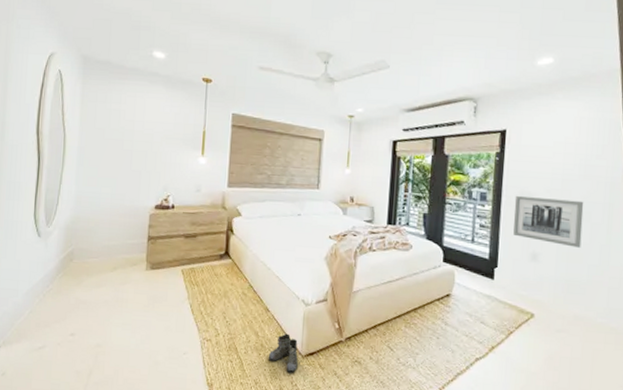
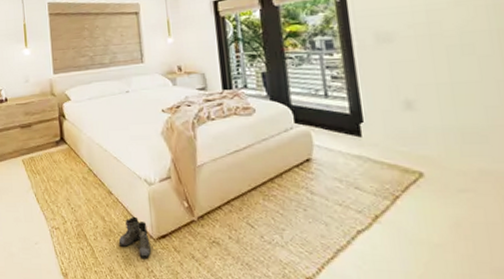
wall art: present [513,195,584,248] -> none [368,31,470,88]

